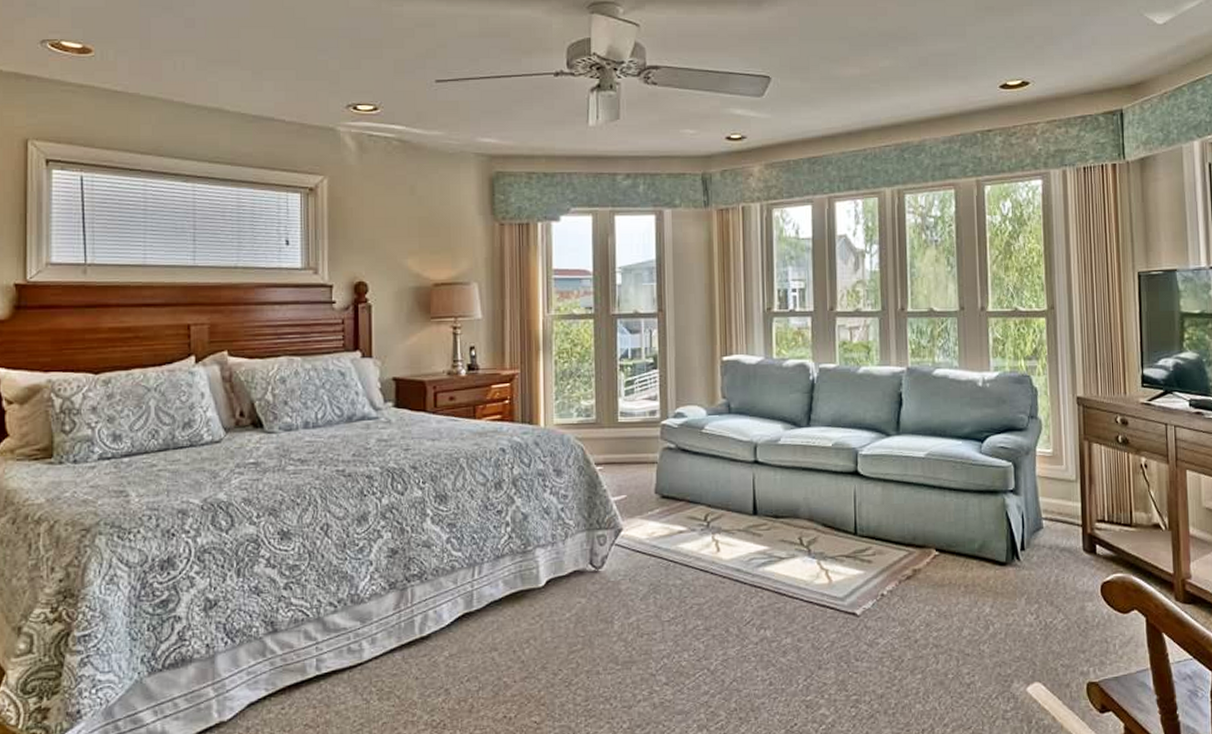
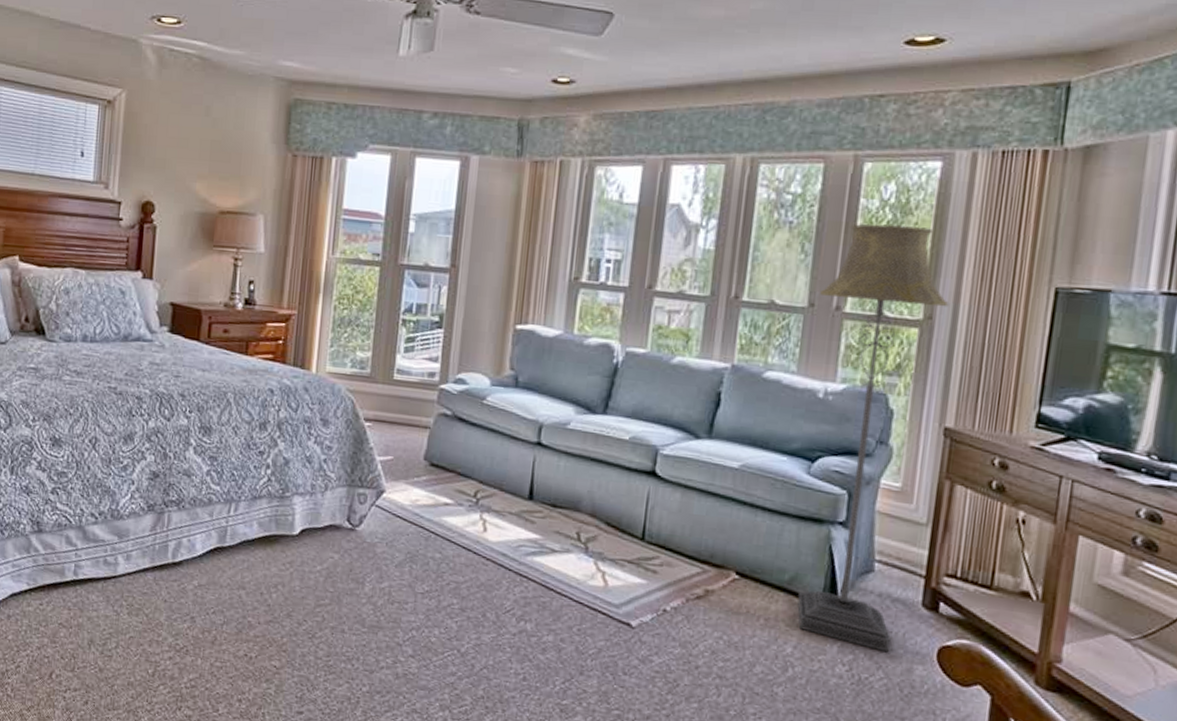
floor lamp: none [967,234,1065,597] -> present [797,224,949,653]

